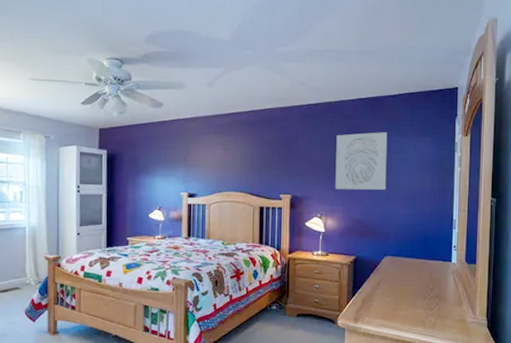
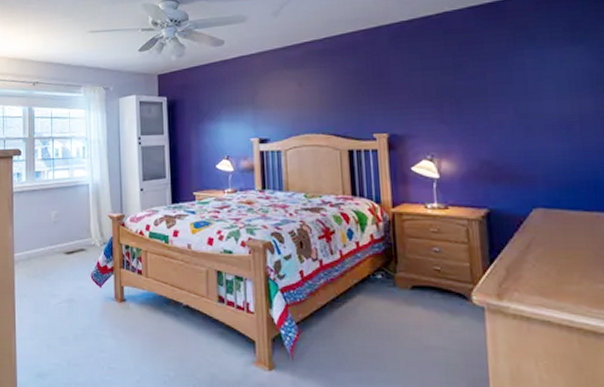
wall art: present [335,132,388,190] -> none [442,45,524,124]

